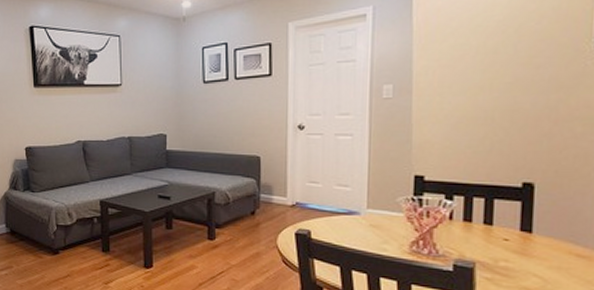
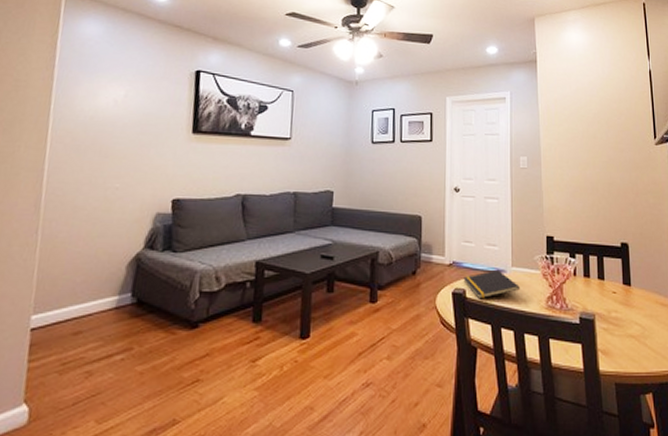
notepad: none [308,211,376,241] -> present [463,269,520,299]

